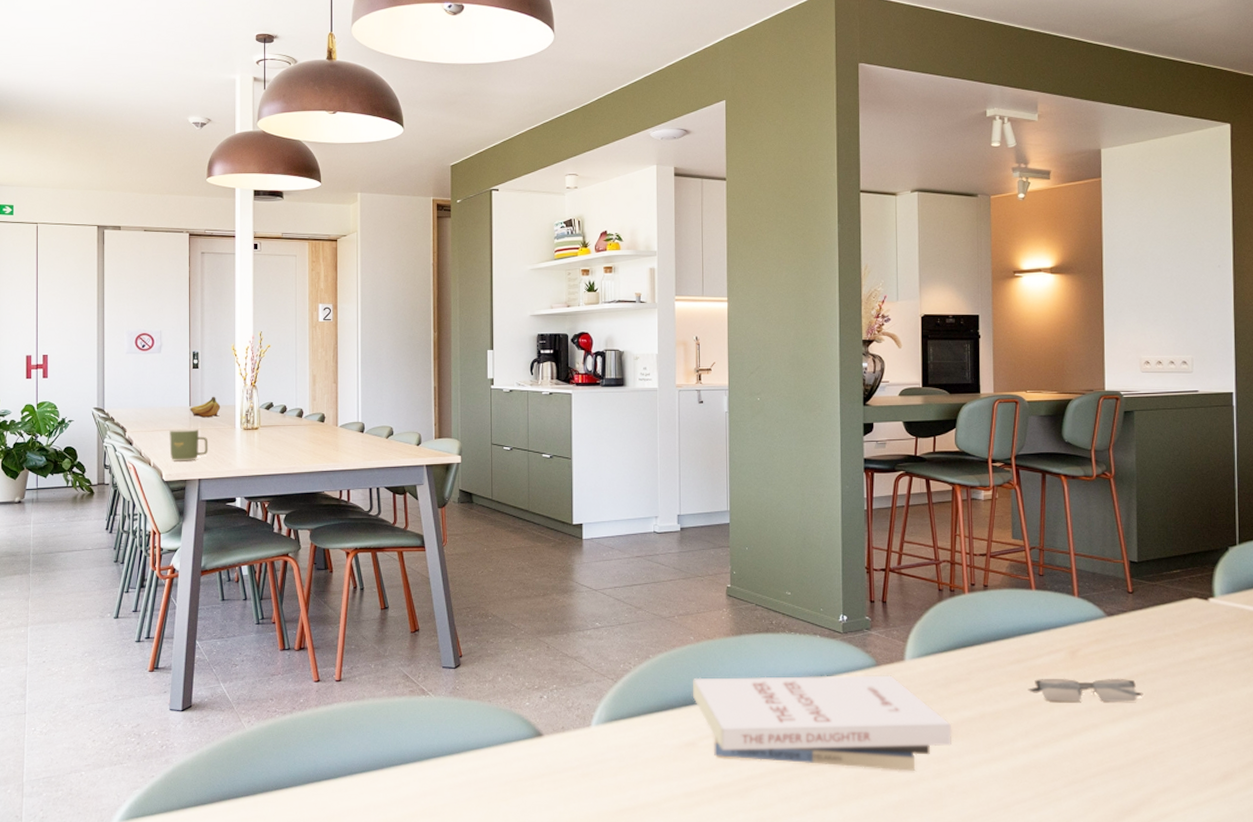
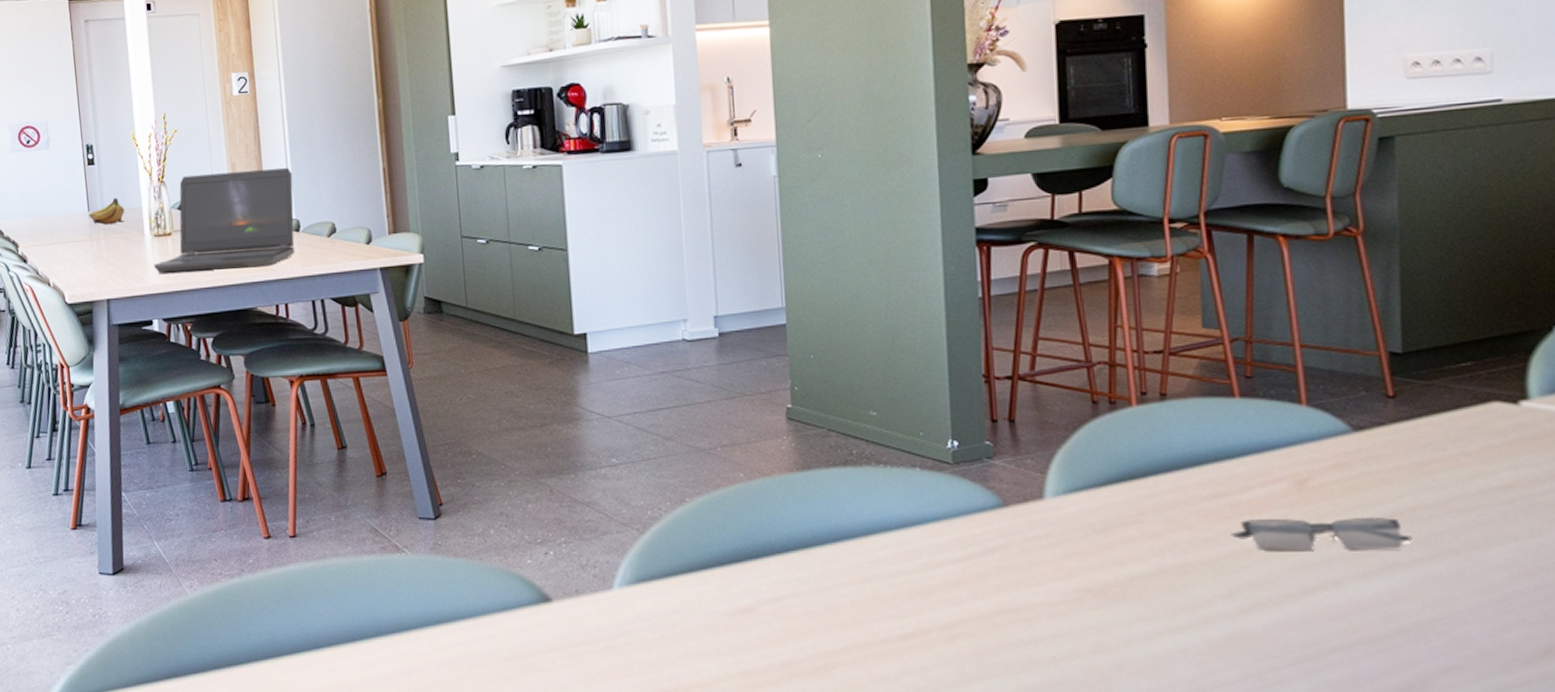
mug: present [169,429,209,462] -> none [68,239,116,280]
laptop computer: none [240,382,362,460] -> present [153,168,295,273]
books: present [692,675,952,771] -> none [745,518,1118,644]

